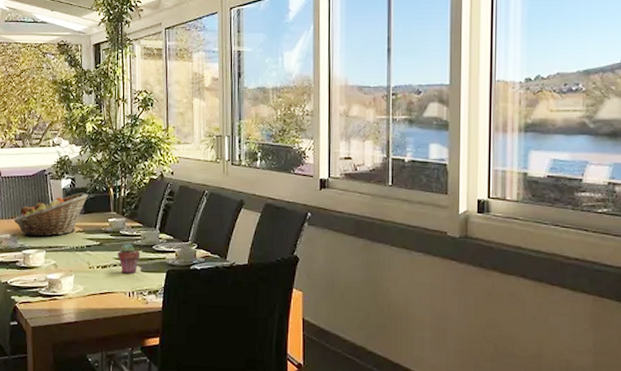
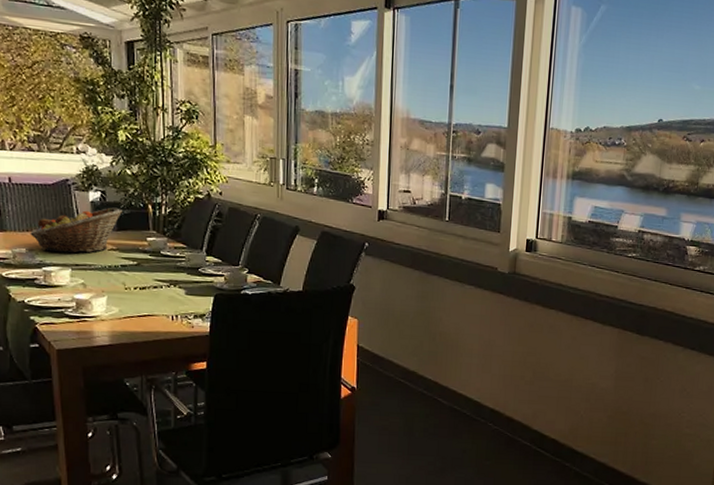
potted succulent: present [117,243,141,273] -> none [157,264,185,296]

